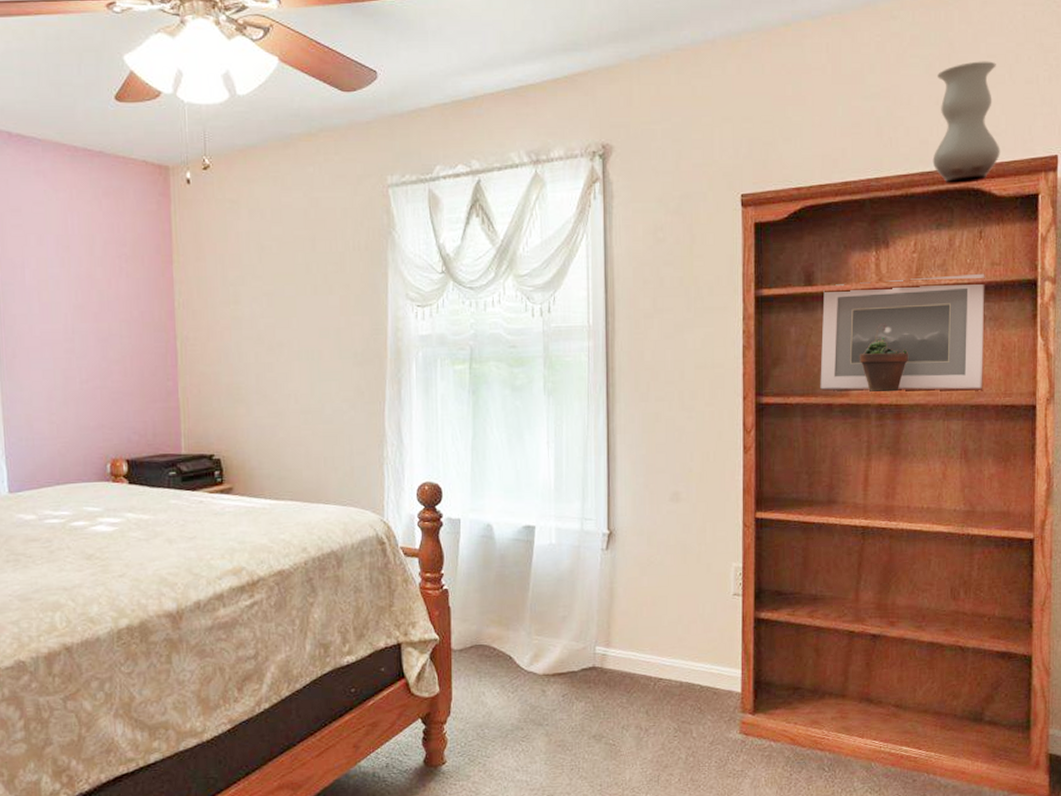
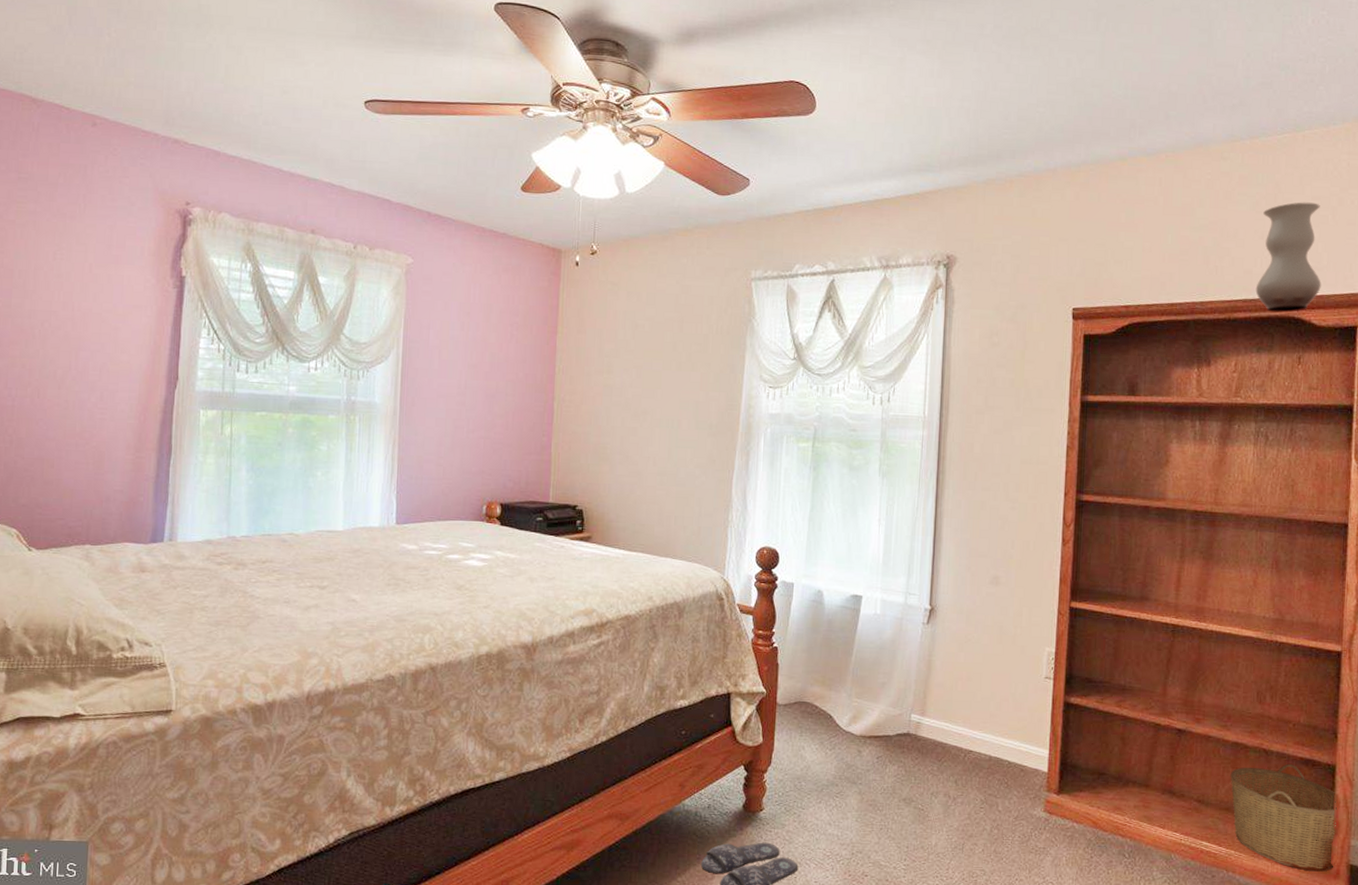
picture frame: present [820,273,985,391] -> none [1138,395,1302,505]
succulent plant: present [860,323,909,392] -> none [1178,435,1225,500]
basket: none [927,658,1035,765] -> present [1230,763,1337,872]

